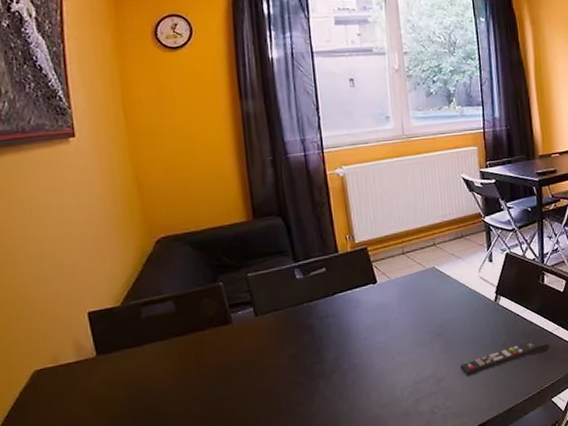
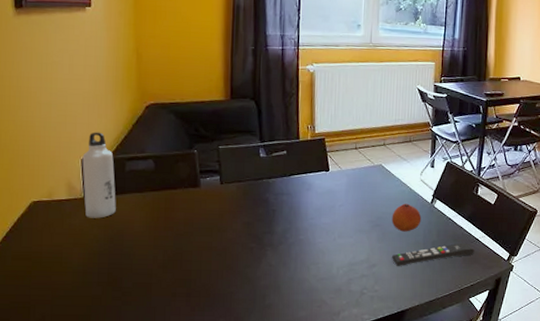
water bottle: none [88,278,137,379] -> present [82,132,116,218]
fruit: none [453,305,487,338] -> present [391,203,422,232]

